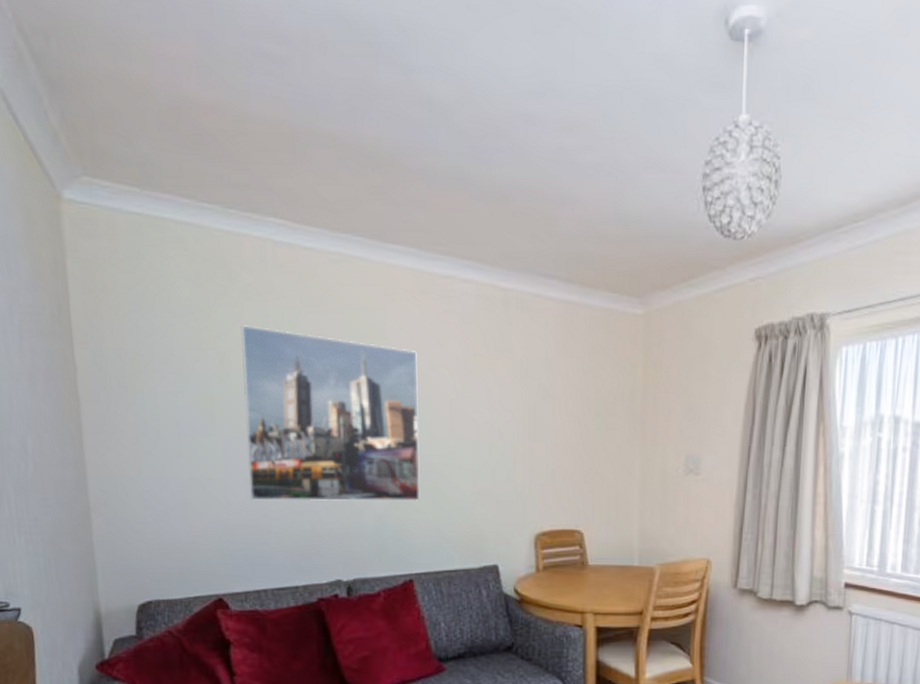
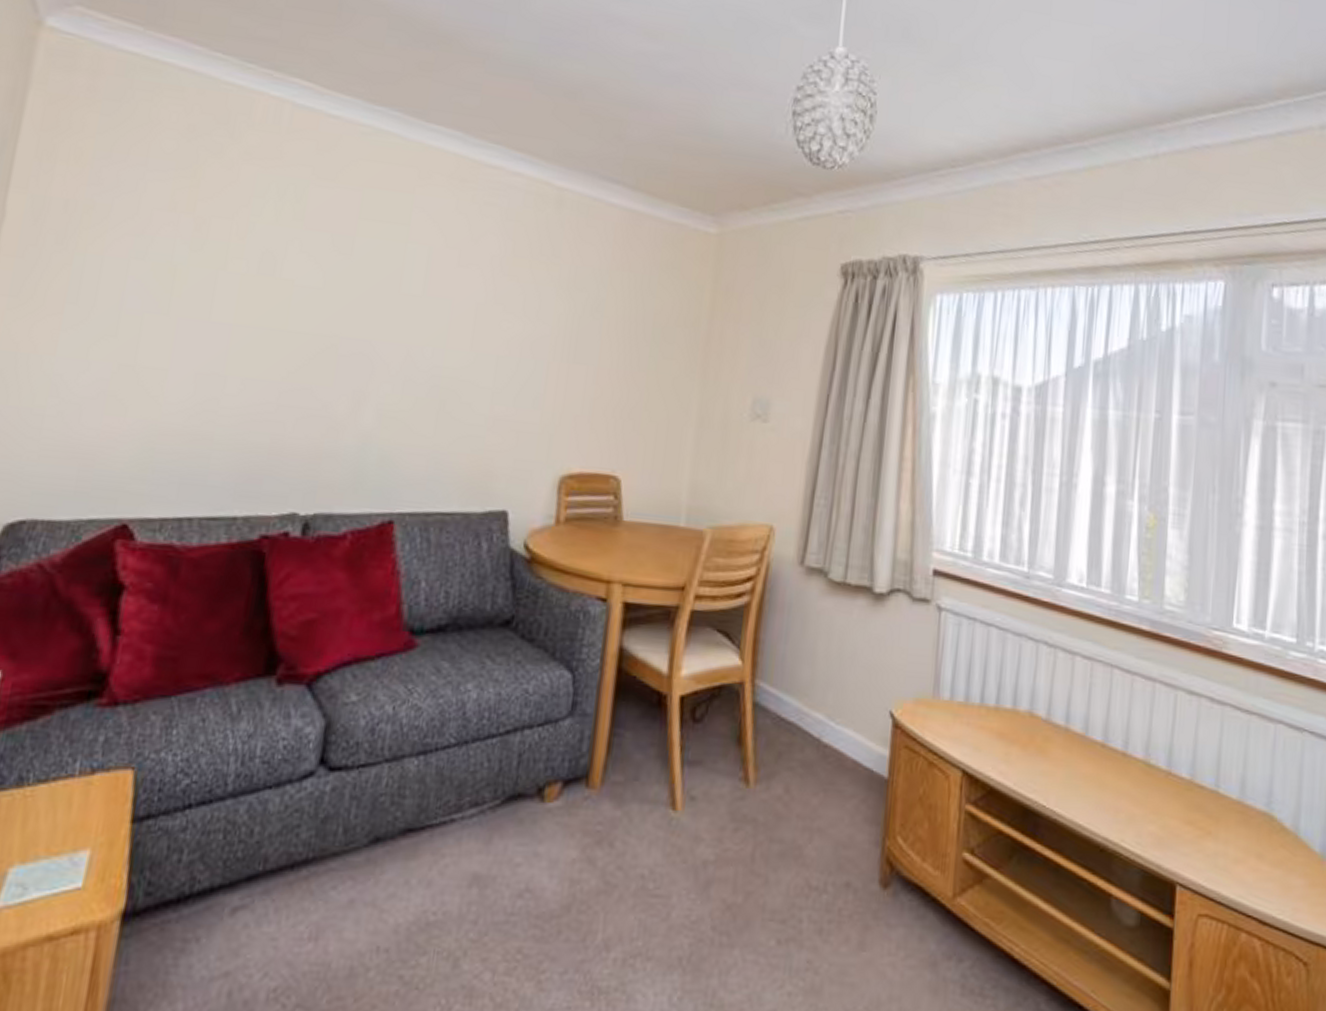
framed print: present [241,325,420,502] -> none [198,190,445,422]

